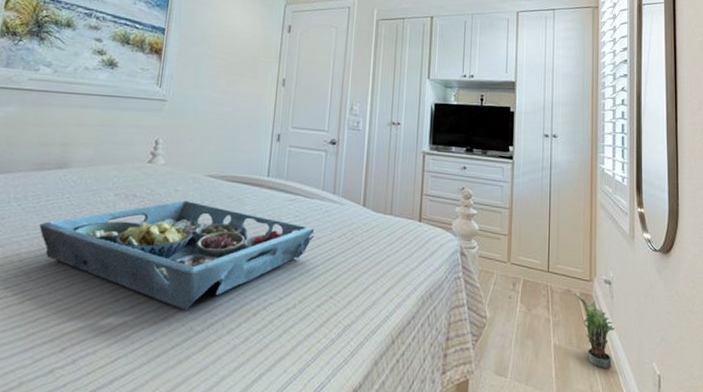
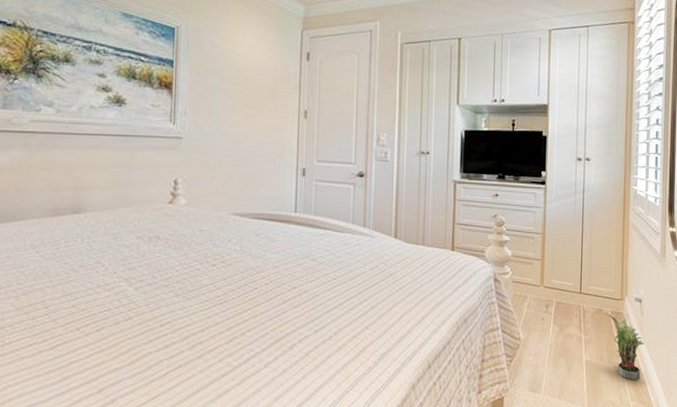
serving tray: present [39,200,315,310] -> none [61,240,346,347]

